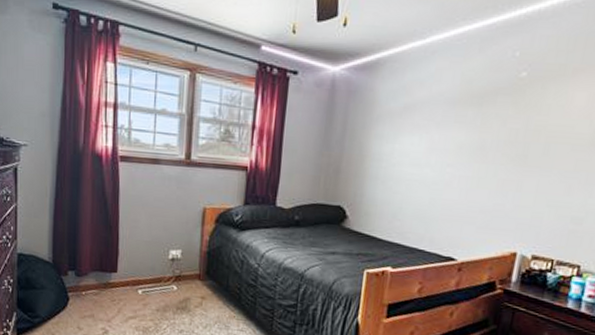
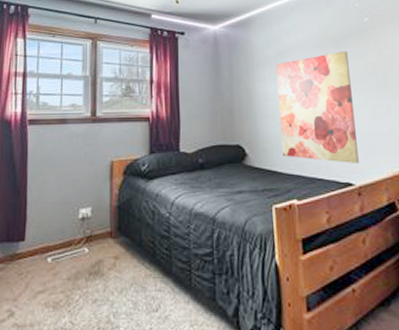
wall art: none [386,112,489,240] -> present [275,51,359,165]

